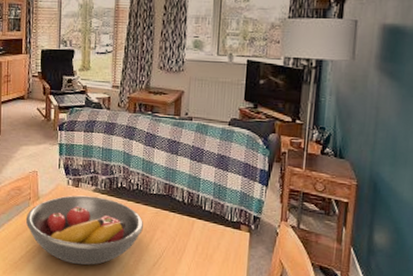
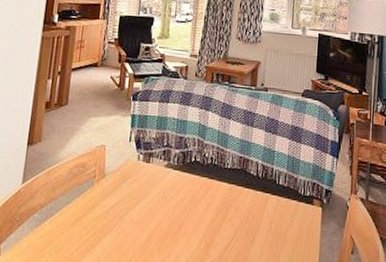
fruit bowl: present [25,195,143,265] -> none [87,171,217,253]

